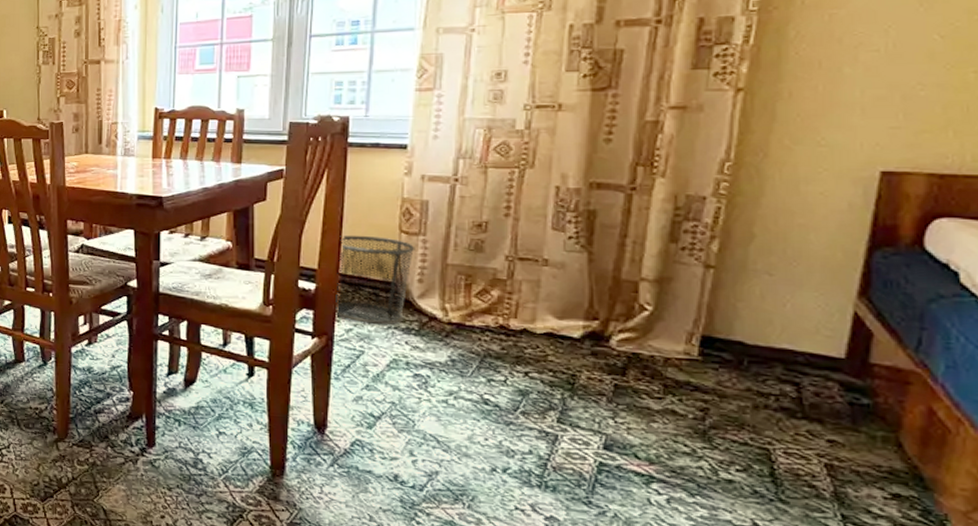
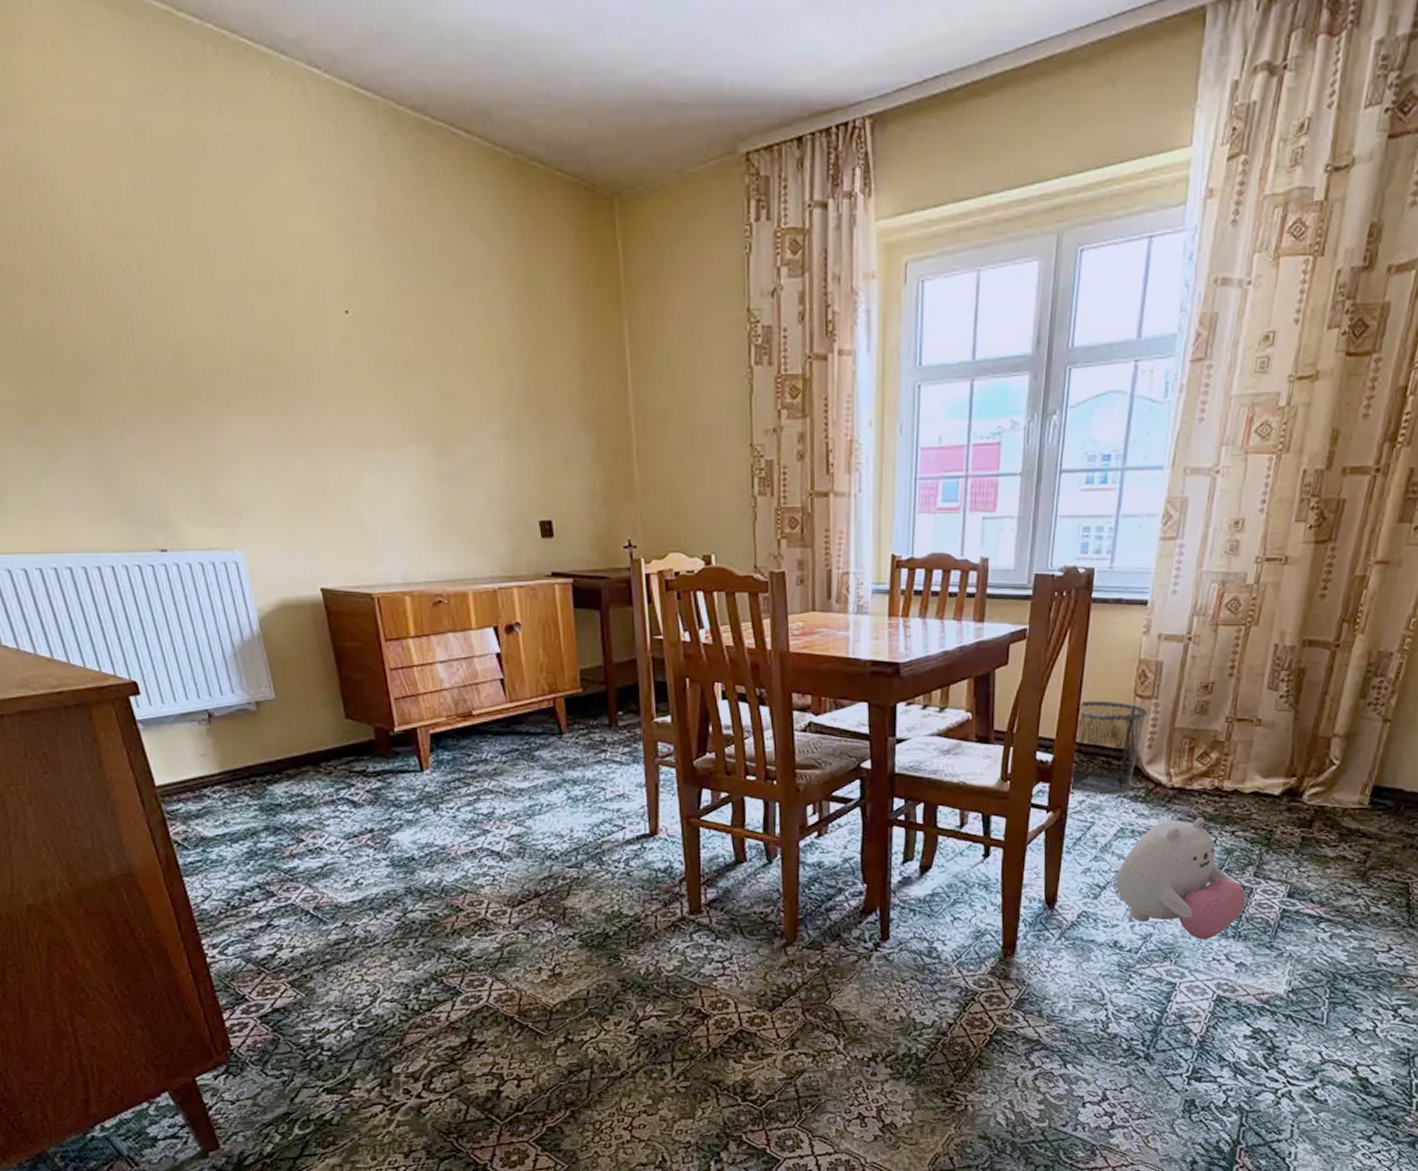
plush toy: none [391,355,550,486] -> present [1115,817,1246,939]

